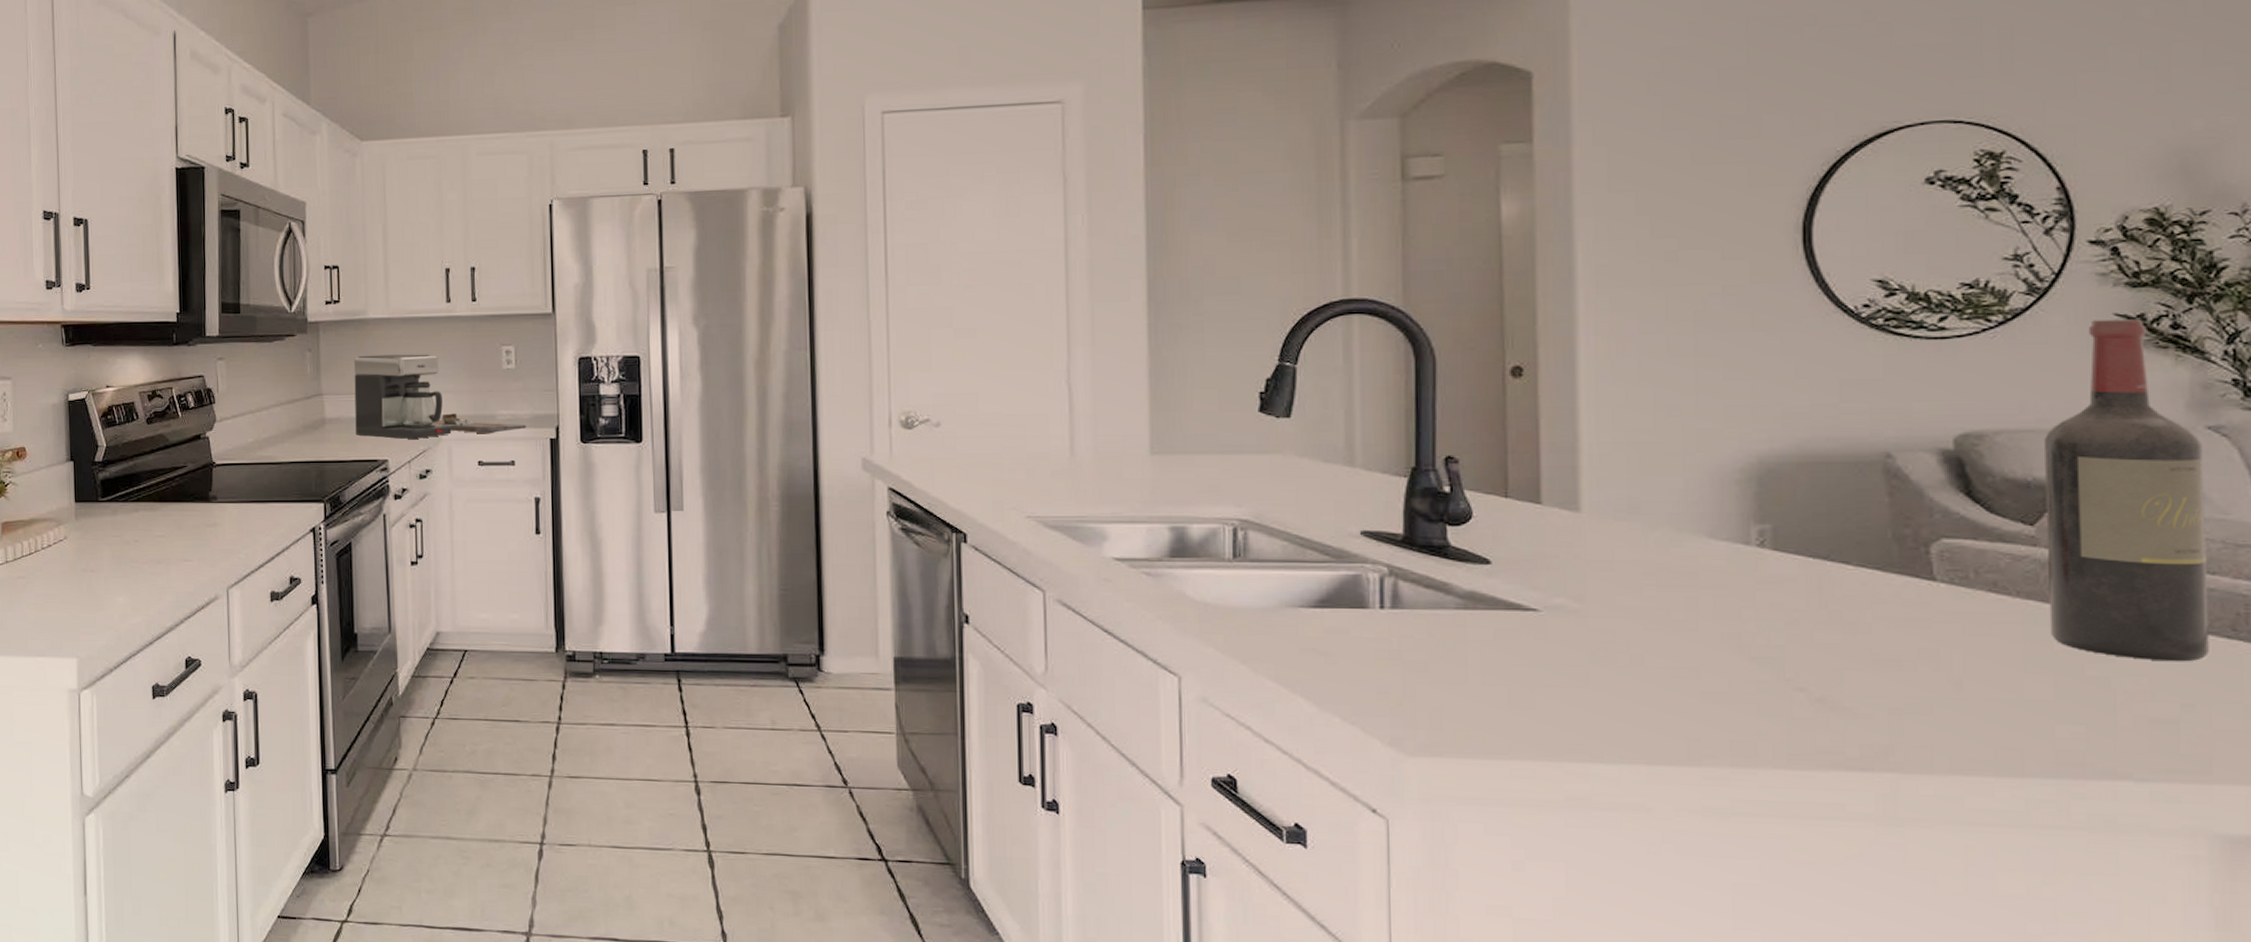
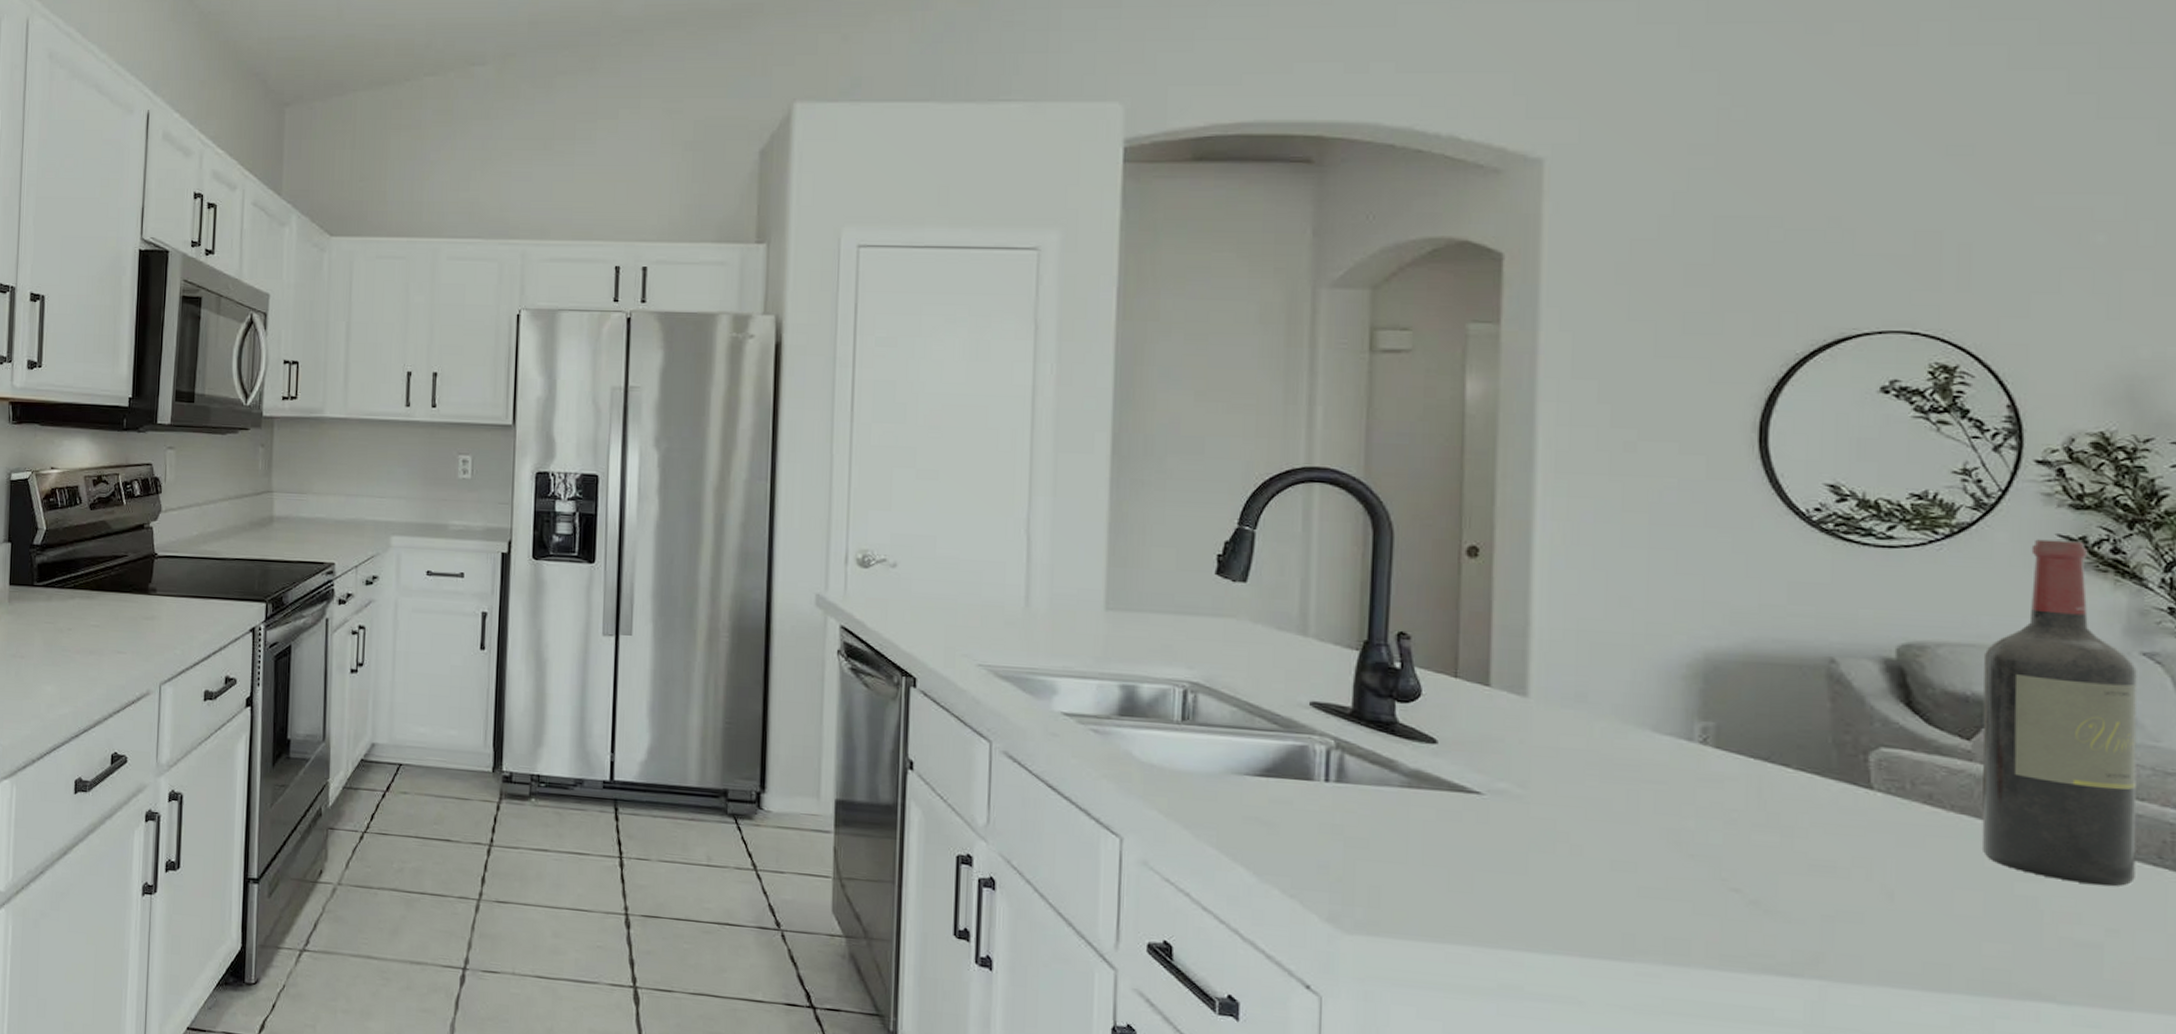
coffee maker: present [354,354,452,440] -> none [304,454,402,545]
cutting board: present [432,413,527,433] -> none [382,520,479,543]

